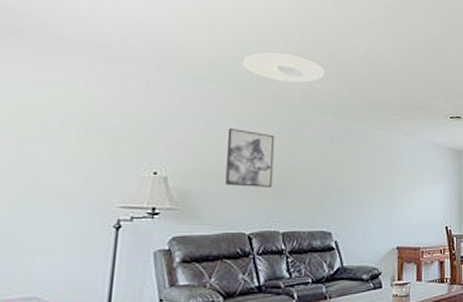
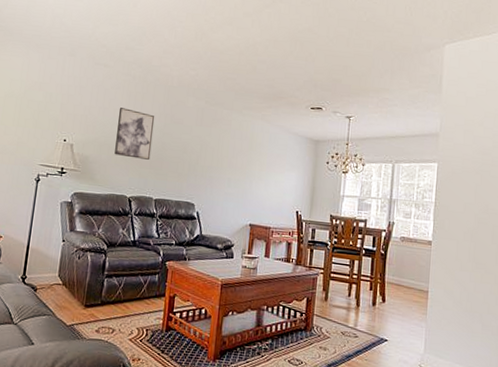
ceiling light: present [243,52,325,83] -> none [134,43,200,70]

